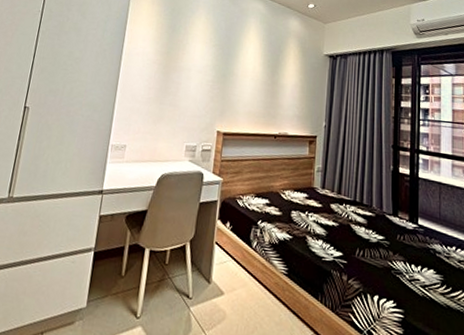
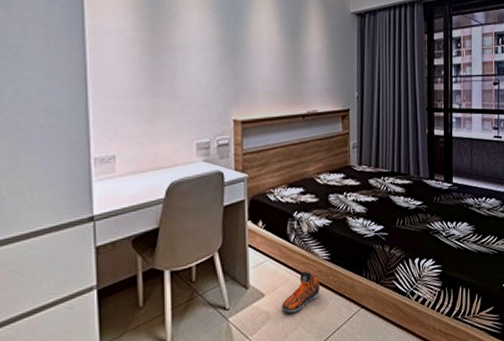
sneaker: none [237,279,275,319] -> present [281,271,320,313]

